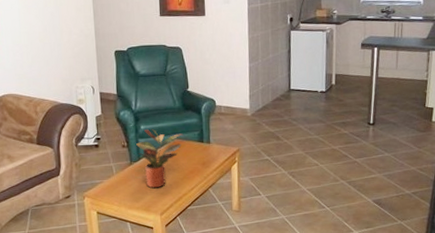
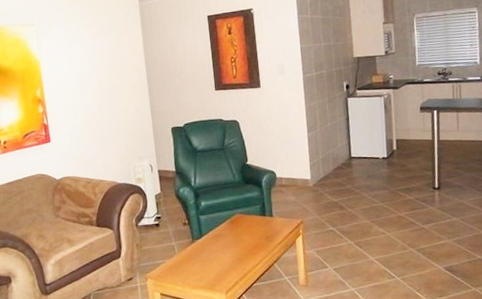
potted plant: present [136,128,183,189] -> none [197,204,245,266]

